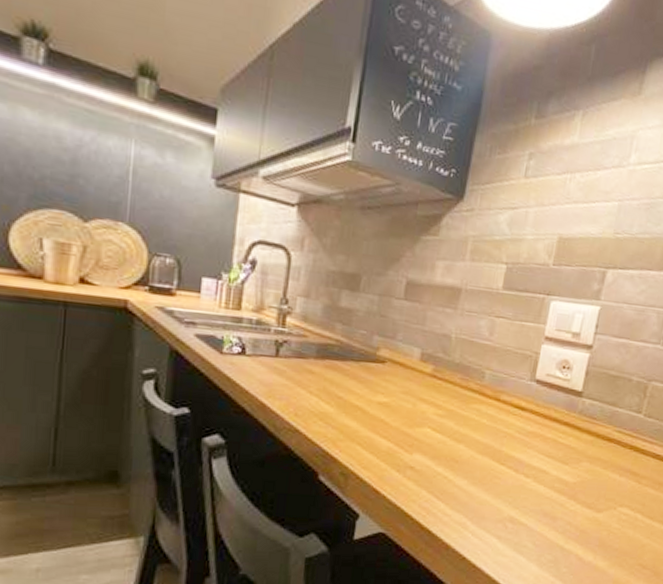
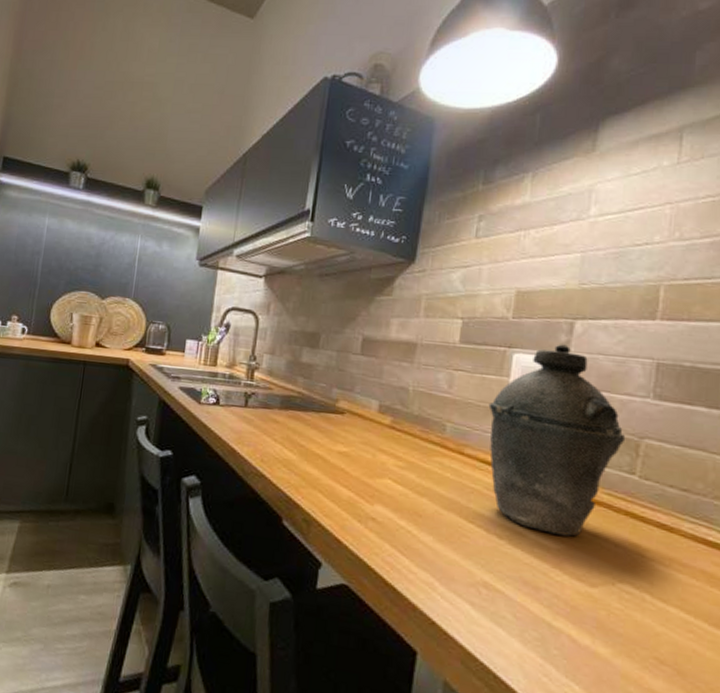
kettle: none [523,292,638,471] -> present [488,344,626,537]

